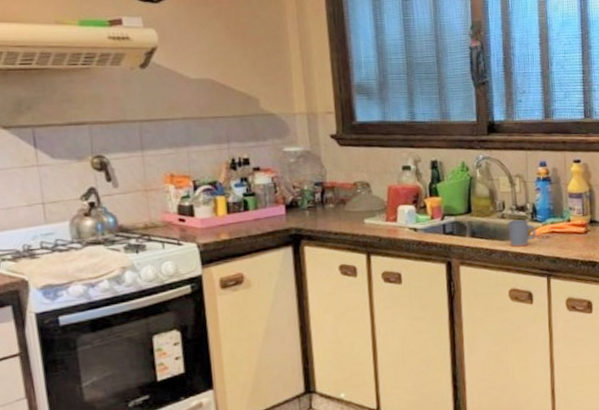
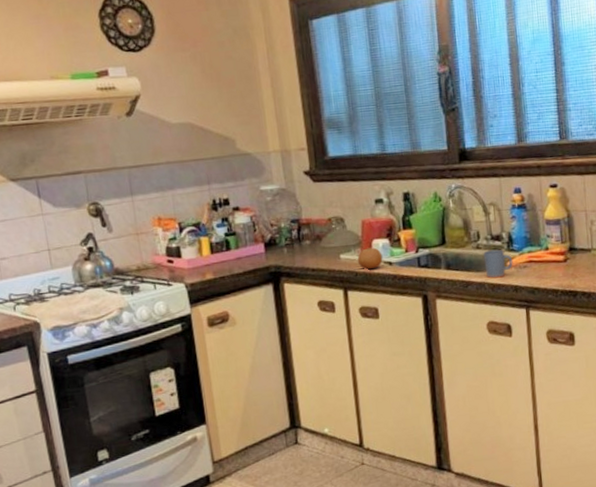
fruit: none [382,213,408,235] -> present [357,247,383,270]

